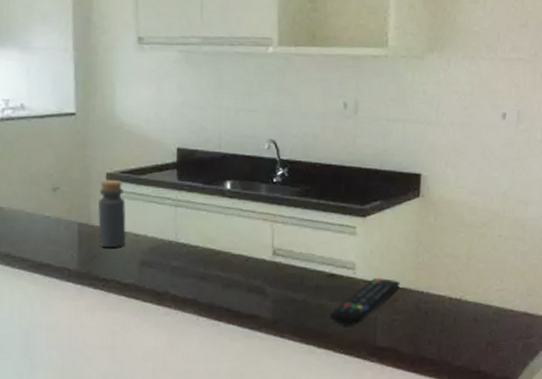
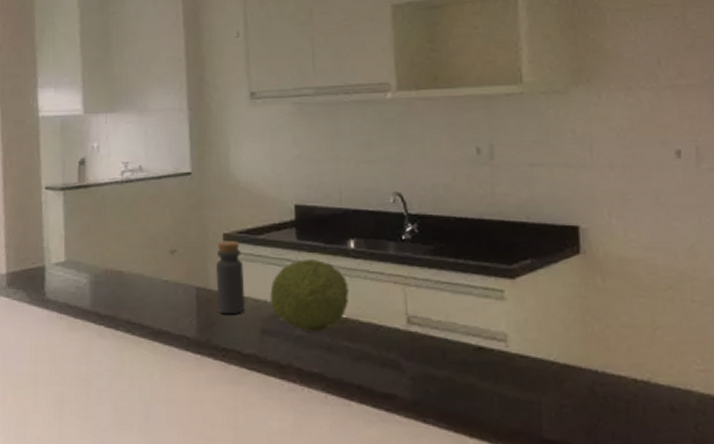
fruit: none [150,197,224,263] -> present [270,258,350,332]
remote control: present [329,277,400,326] -> none [480,351,566,411]

